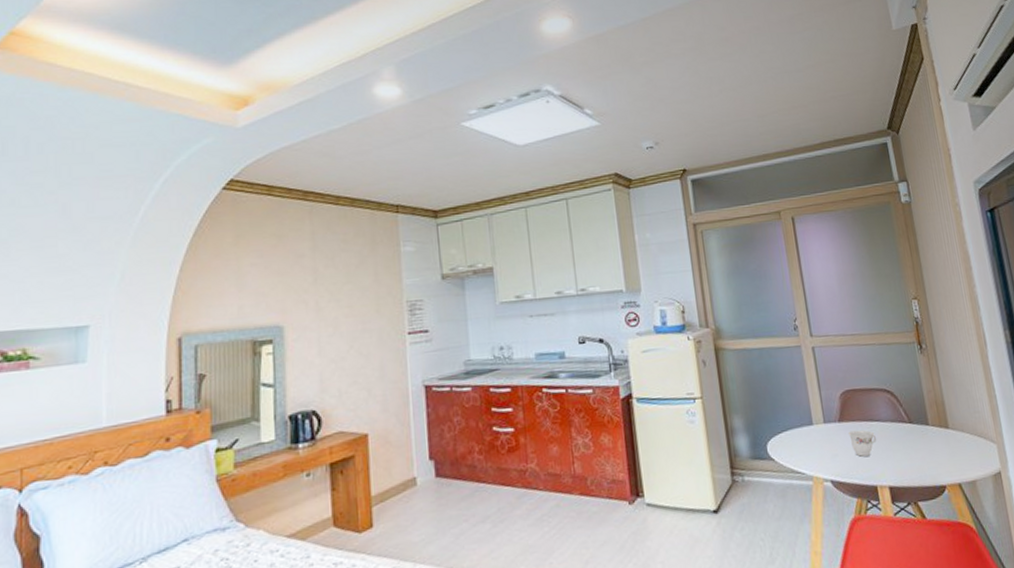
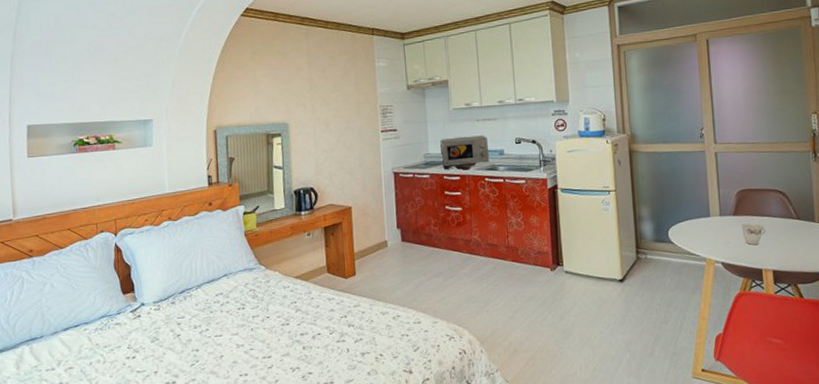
microwave: none [484,334,547,380] -> present [440,135,490,170]

